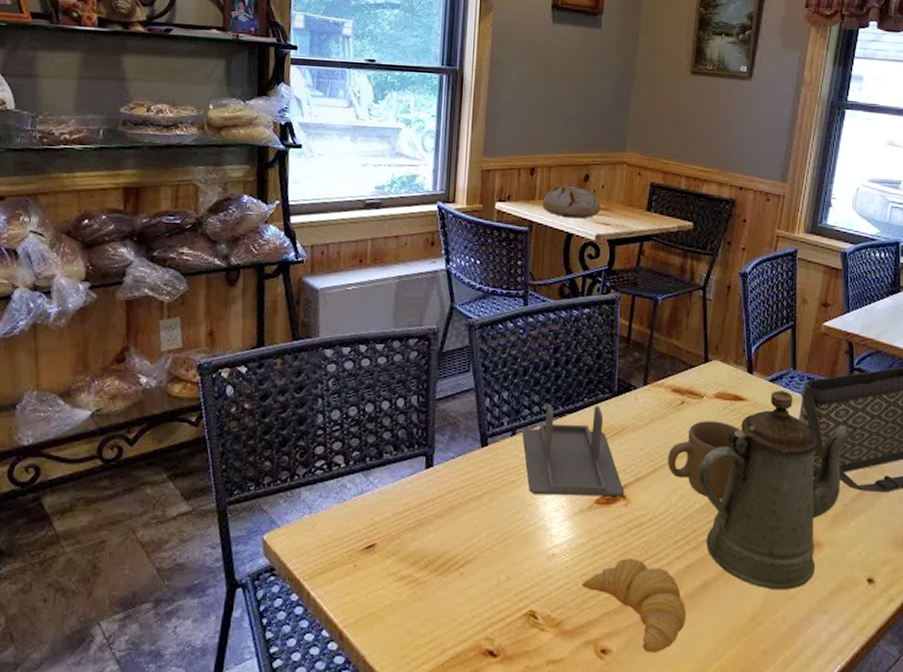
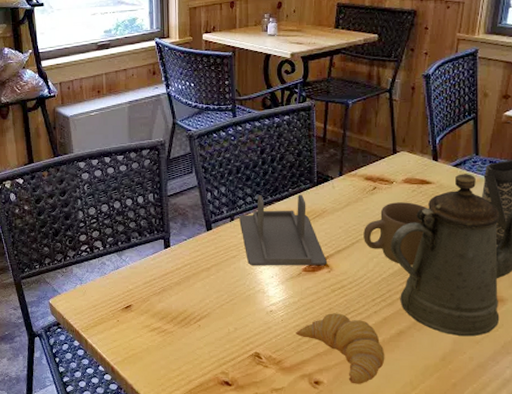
bread: present [542,185,601,219] -> none [243,13,294,41]

